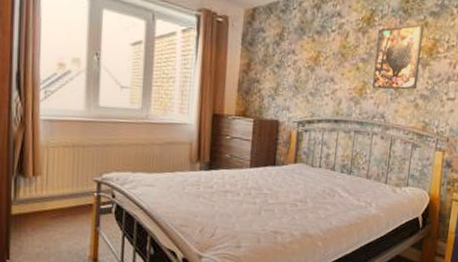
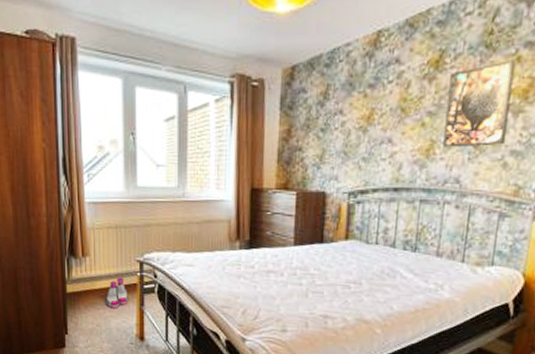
boots: none [58,197,83,231] -> present [106,277,129,309]

